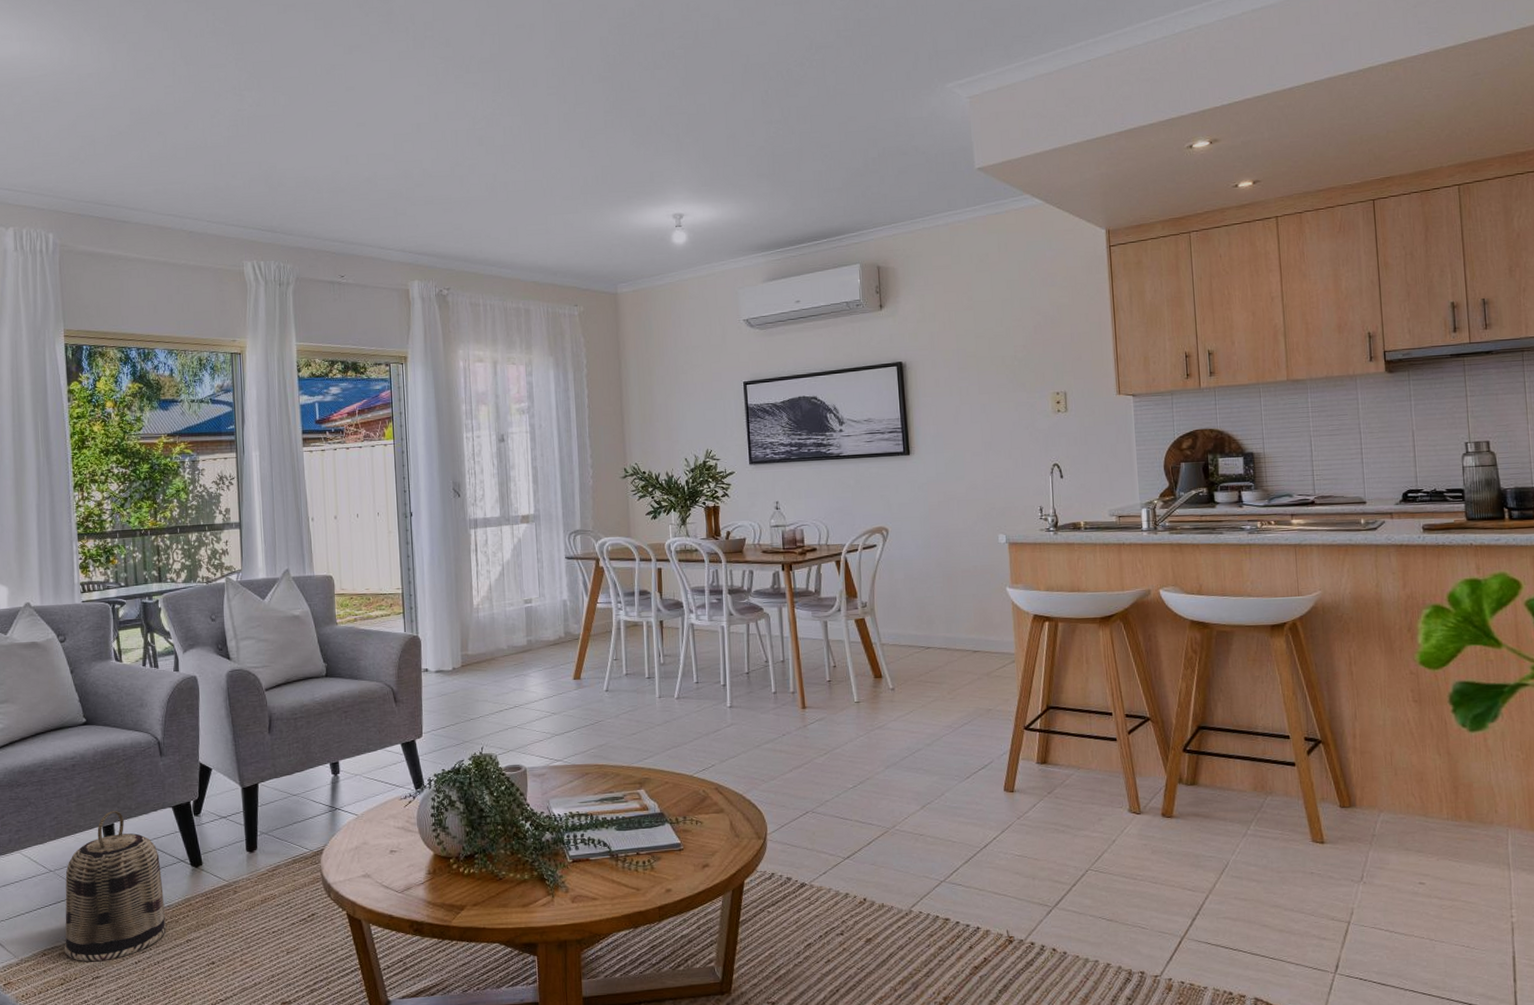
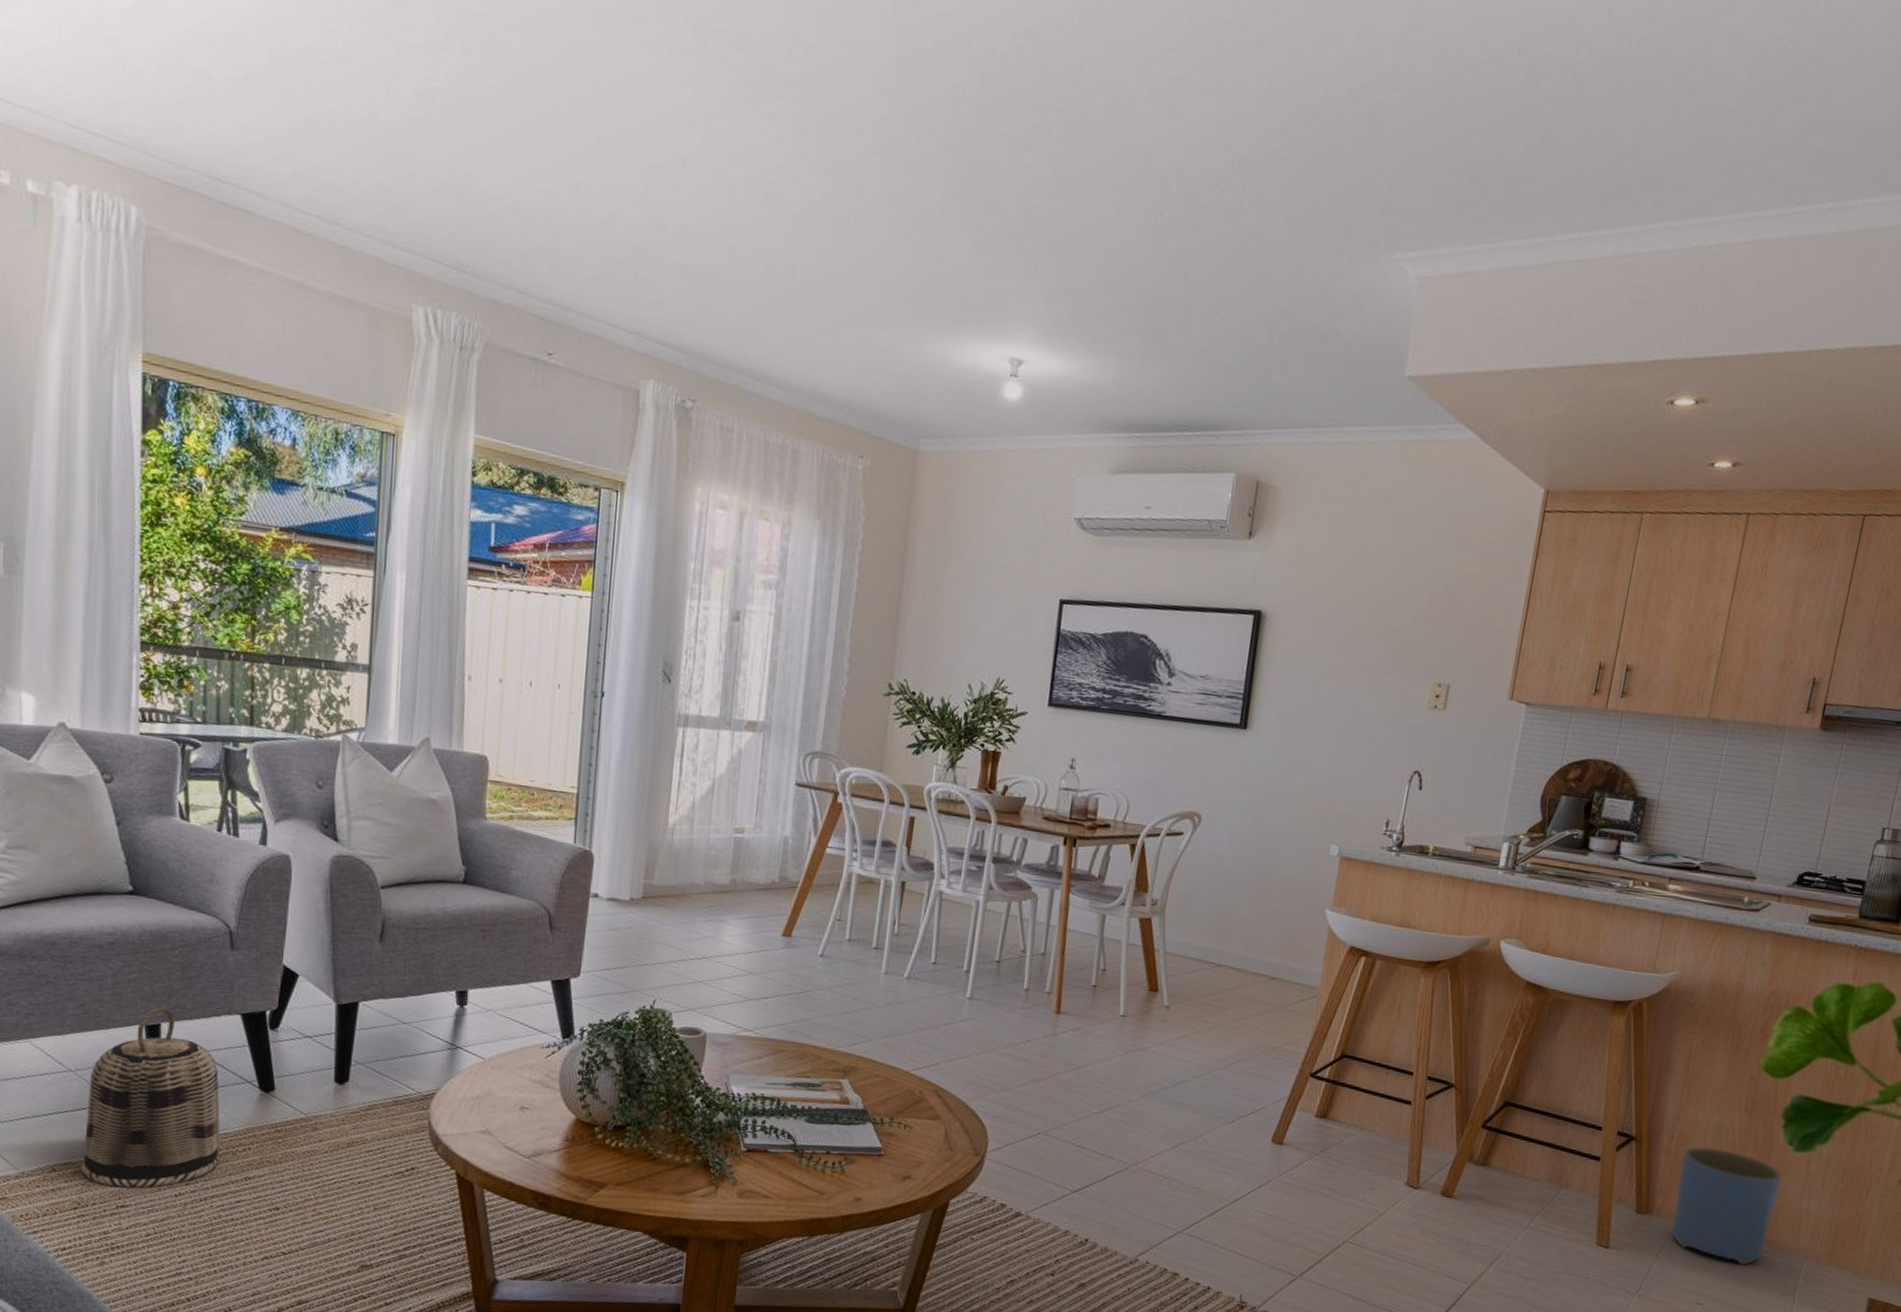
planter: none [1369,739,1468,842] -> present [1671,1146,1783,1265]

